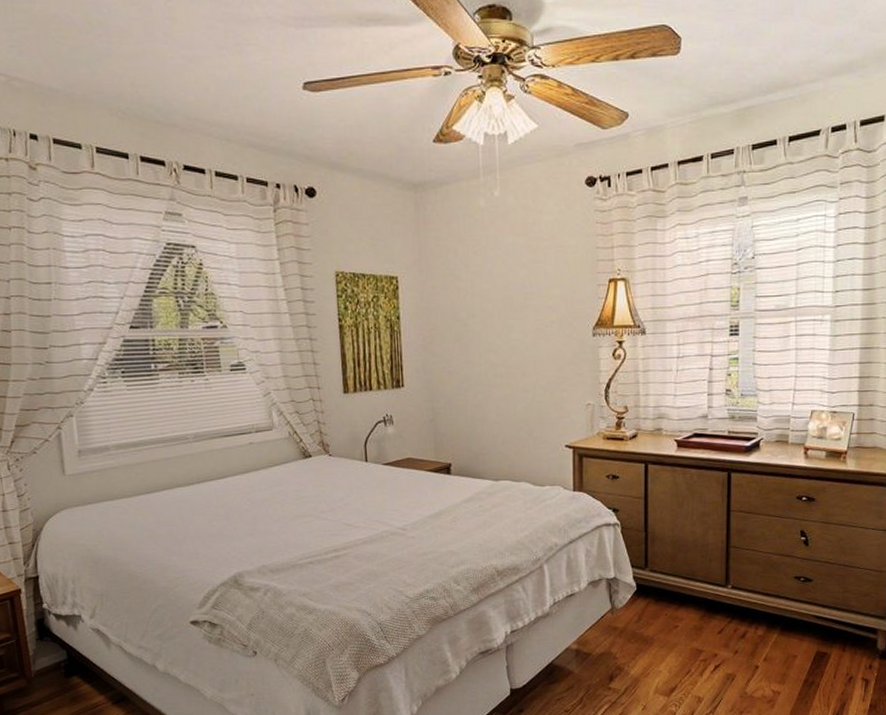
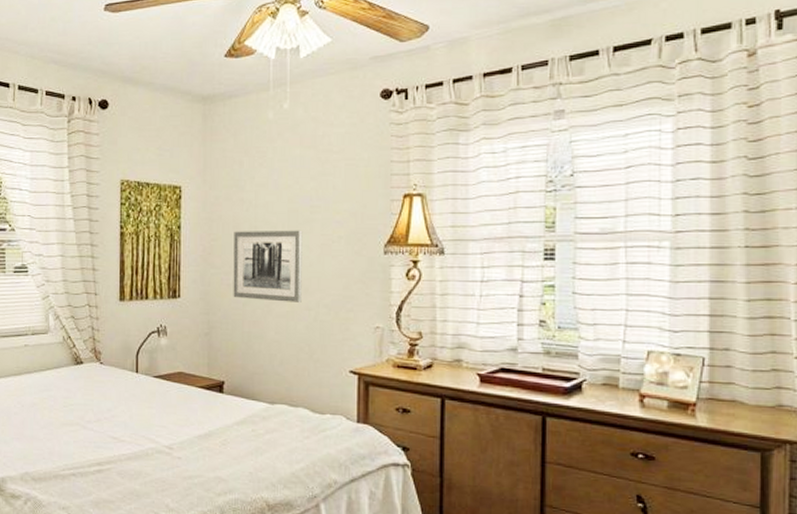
wall art: none [452,316,520,386] -> present [233,230,303,302]

